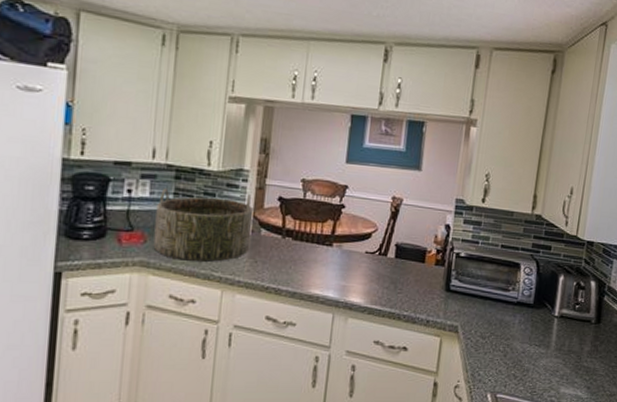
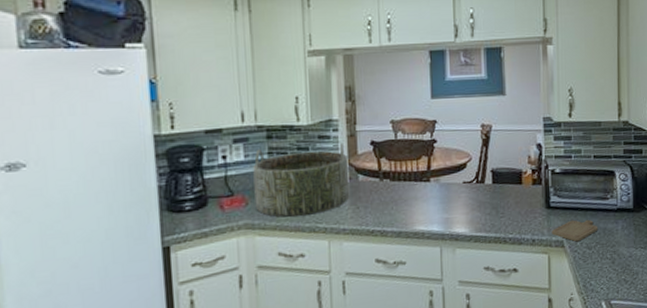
chopping board: none [447,306,495,330] -> present [551,219,598,242]

